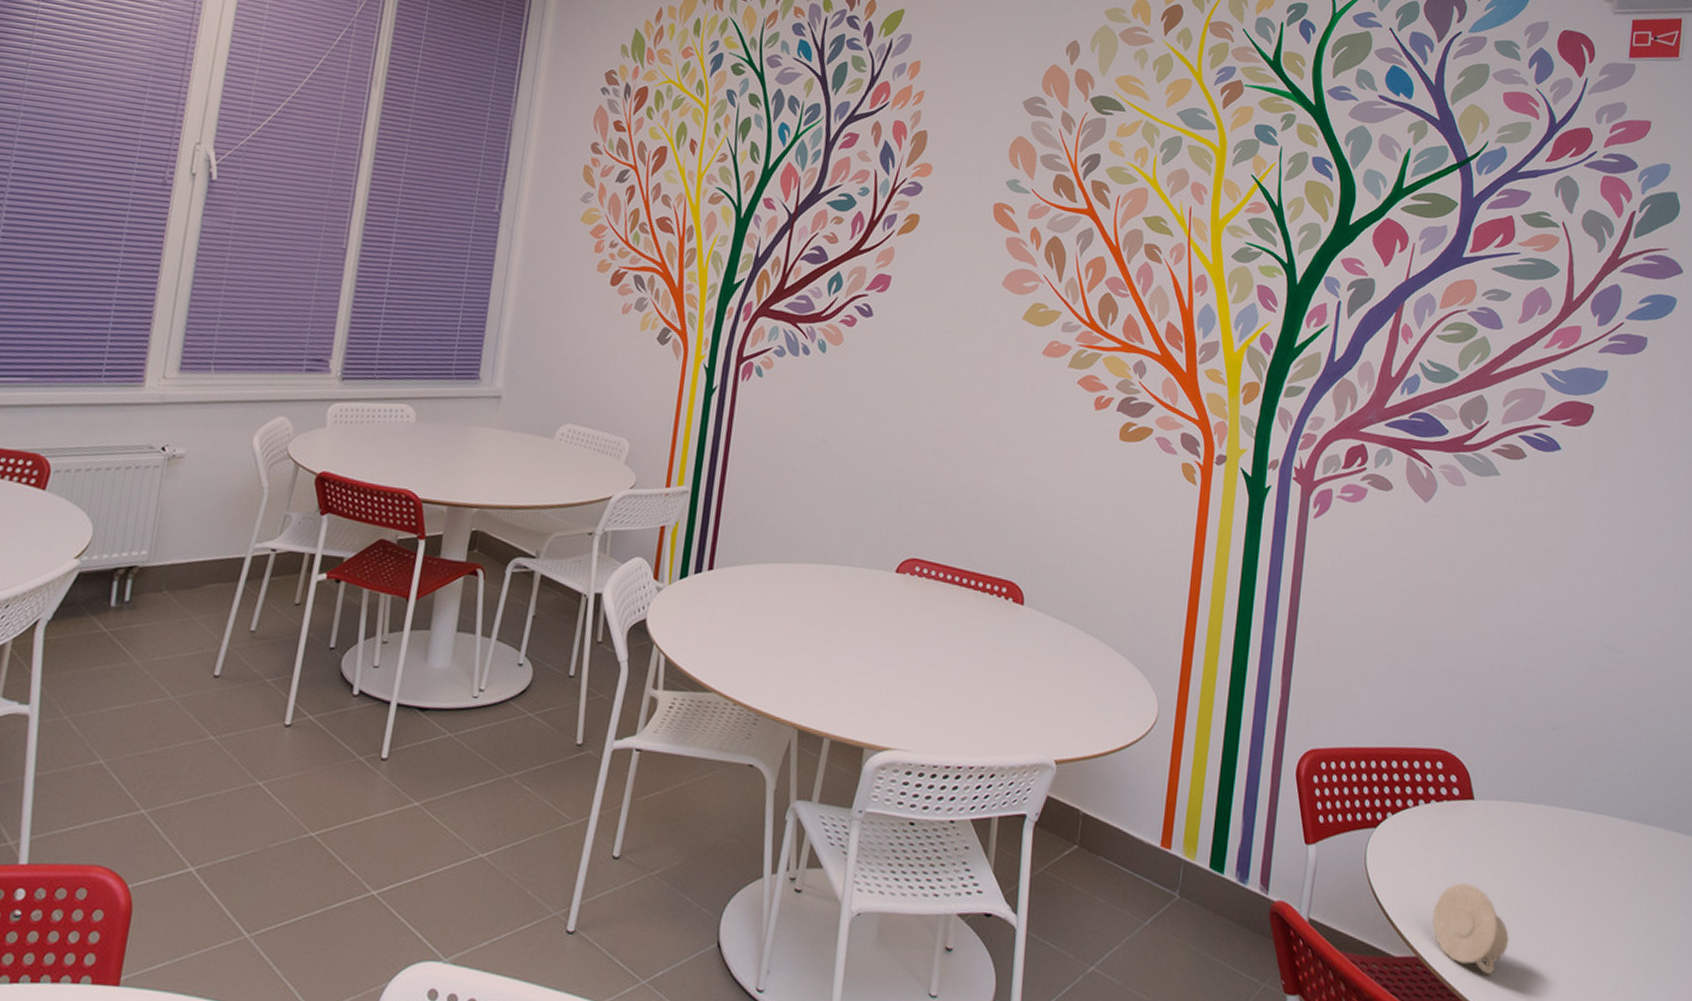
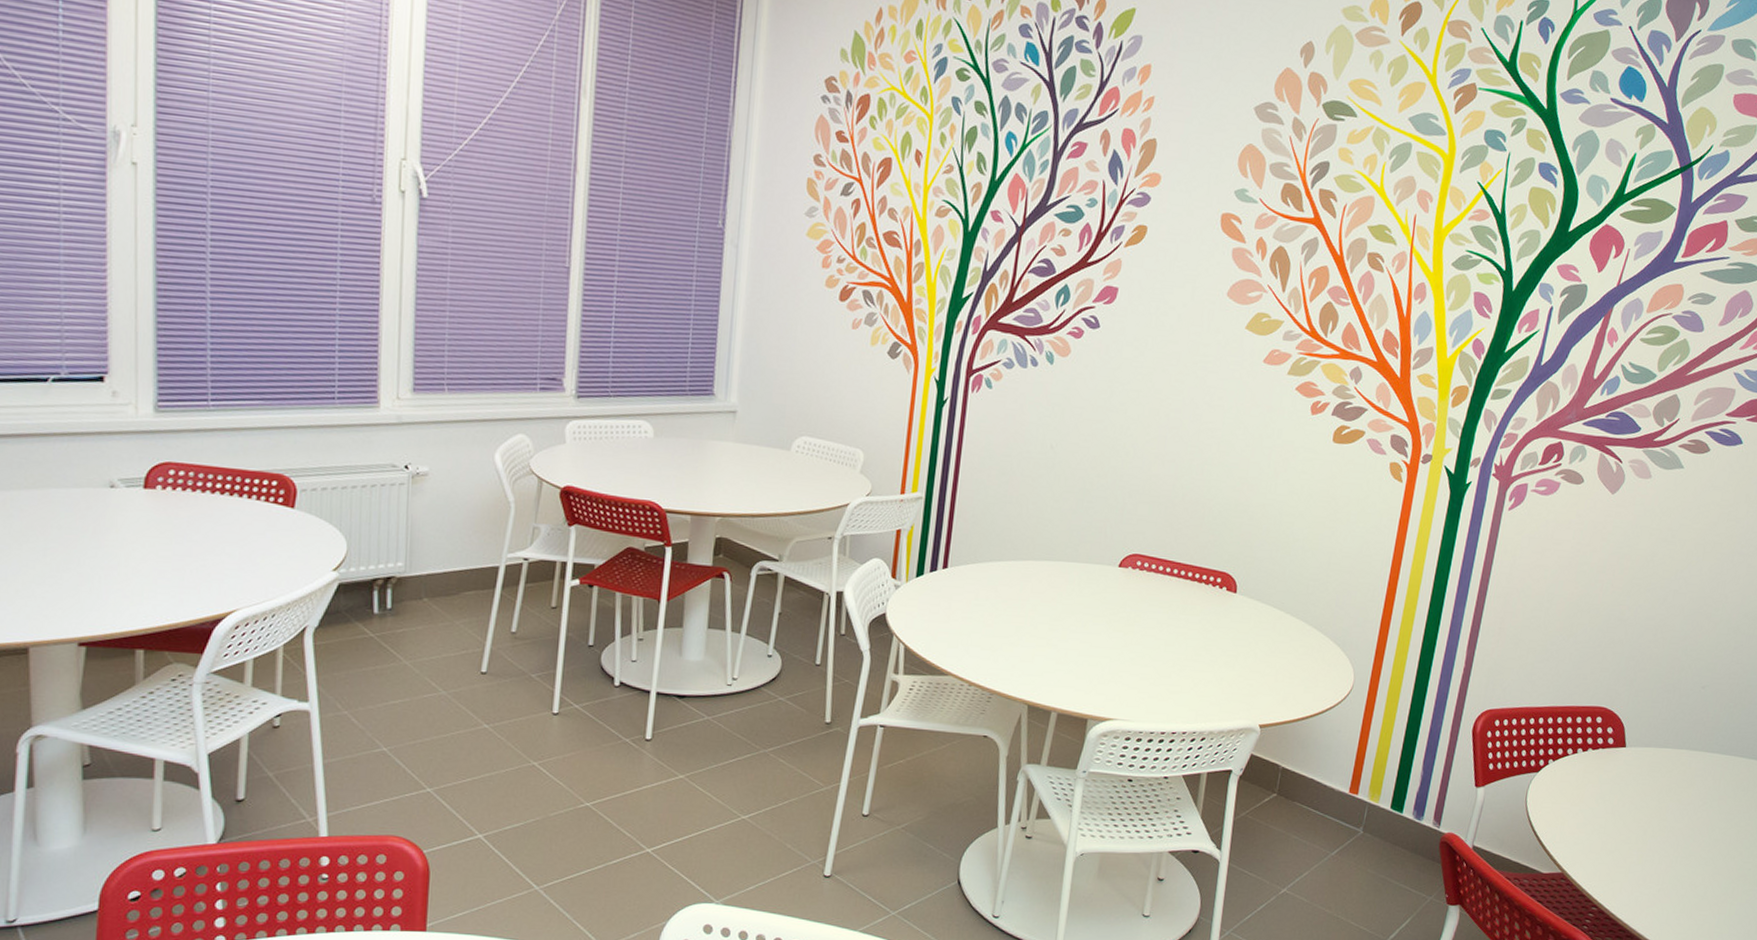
cup: present [1432,882,1509,975] -> none [1578,813,1642,885]

